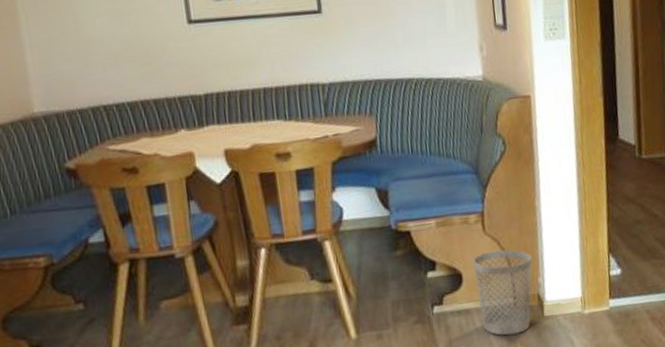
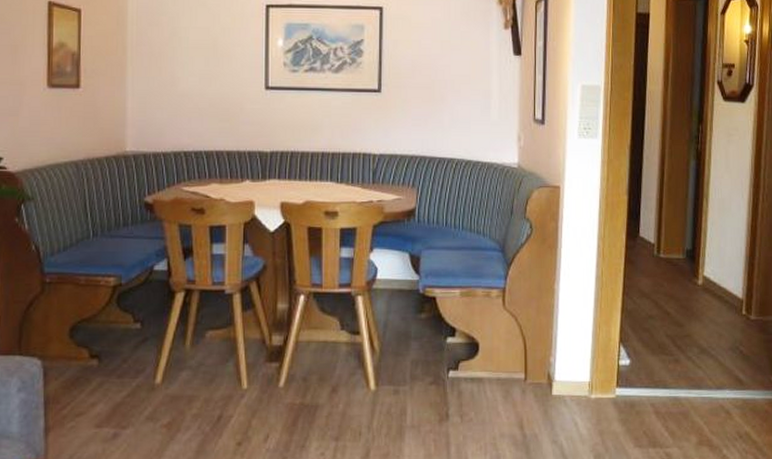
wastebasket: present [473,249,532,336] -> none [491,325,546,408]

